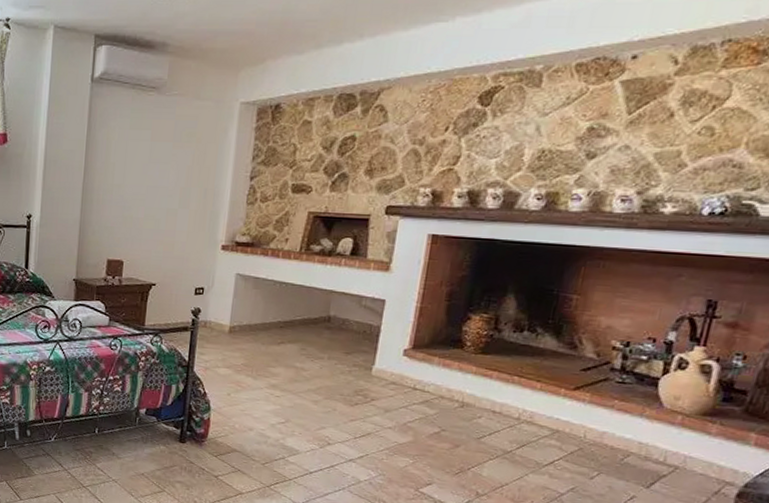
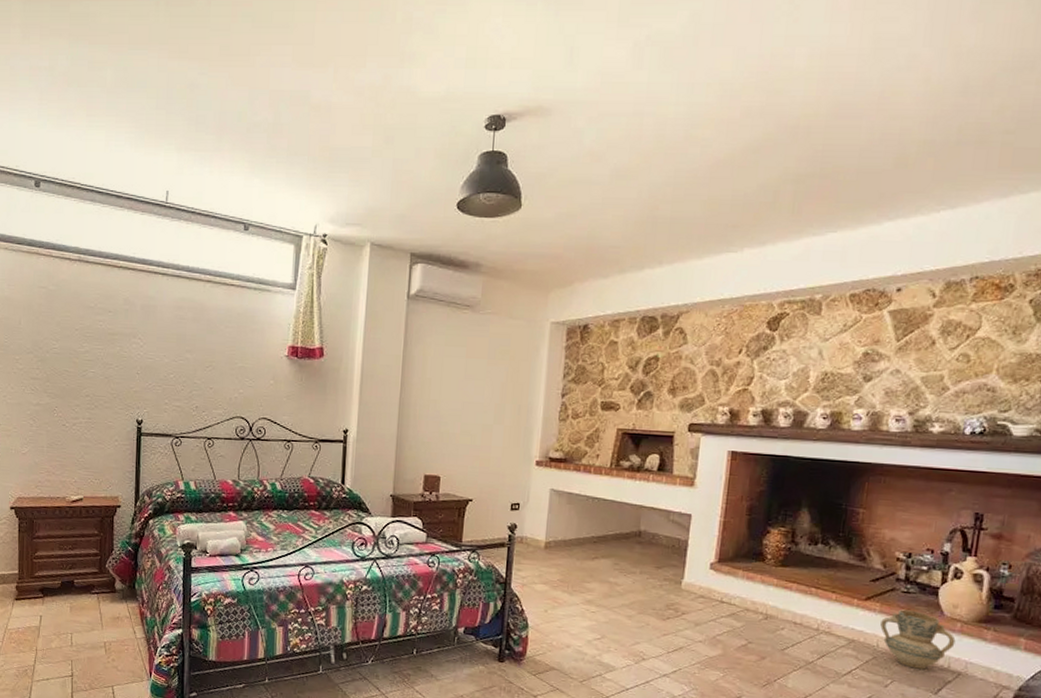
ceramic jug: none [589,400,675,463] -> present [880,609,956,670]

